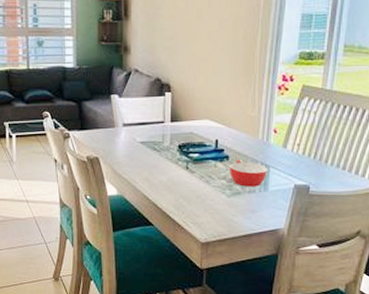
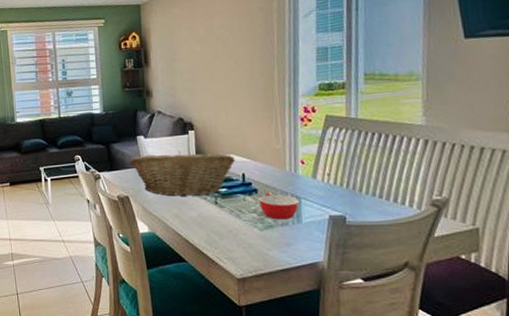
fruit basket: none [101,113,210,160] -> present [129,151,235,197]

